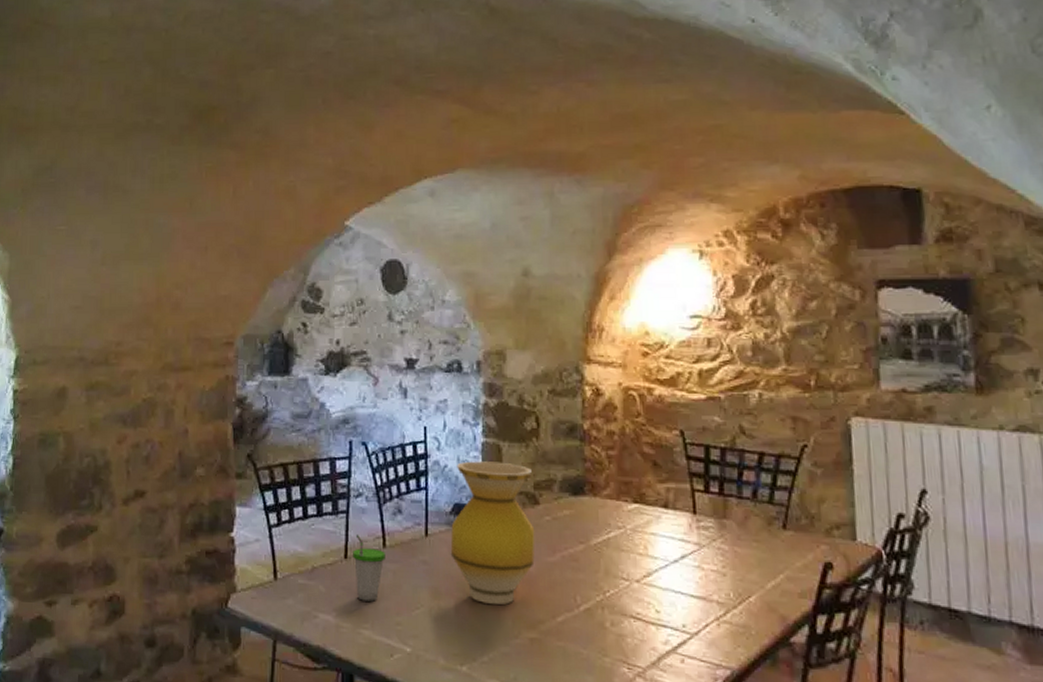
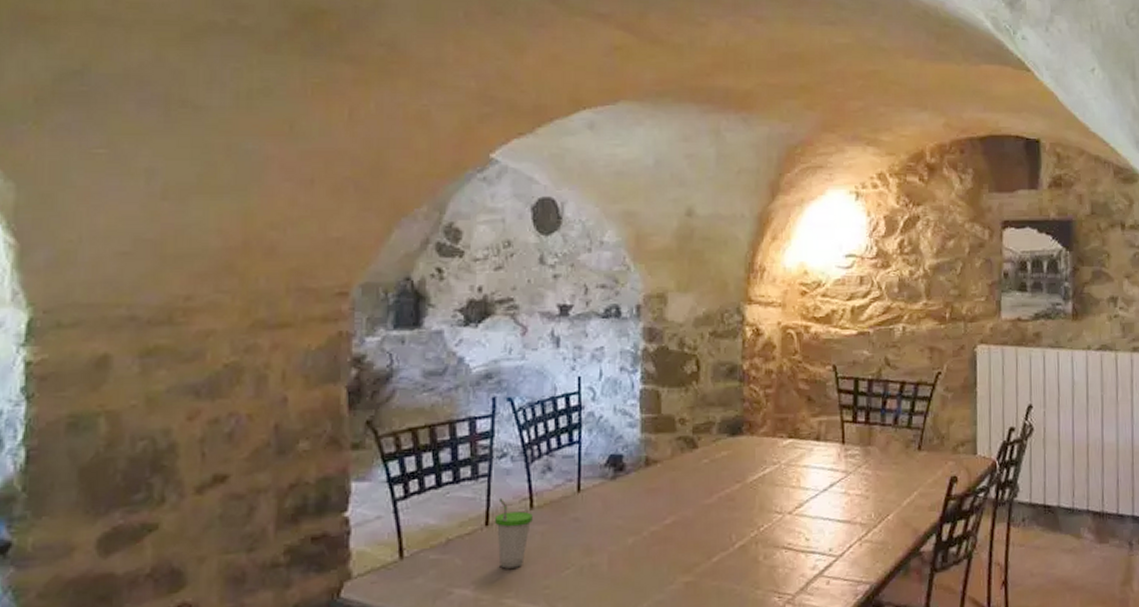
vase: present [450,461,535,605] -> none [604,408,693,554]

